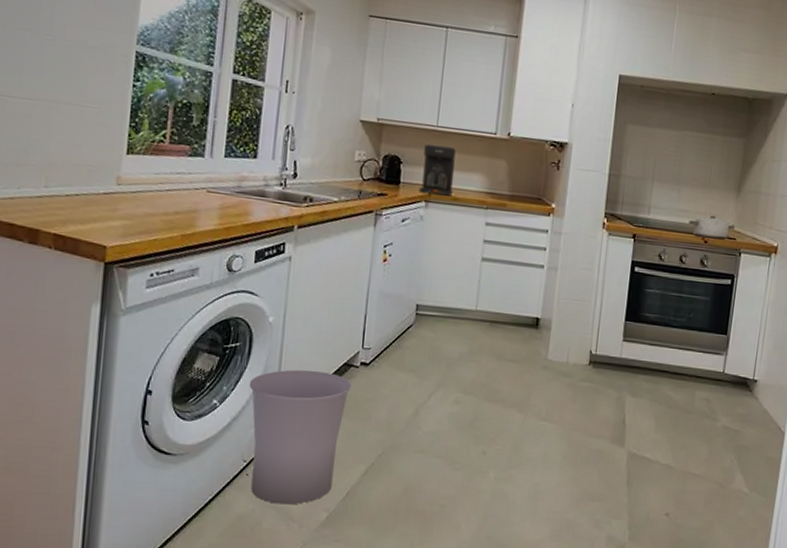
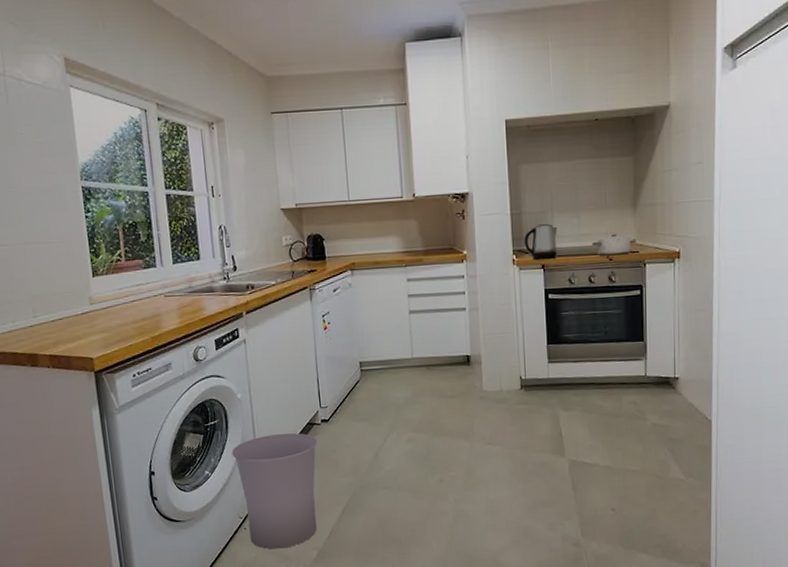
coffee maker: present [418,143,456,197] -> none [341,216,374,263]
kettle: none [617,191,656,231] -> present [523,224,558,261]

